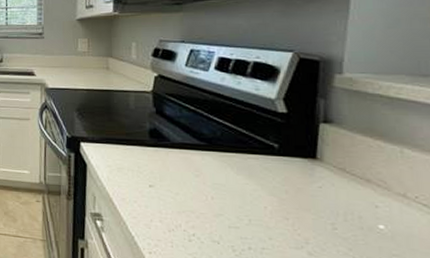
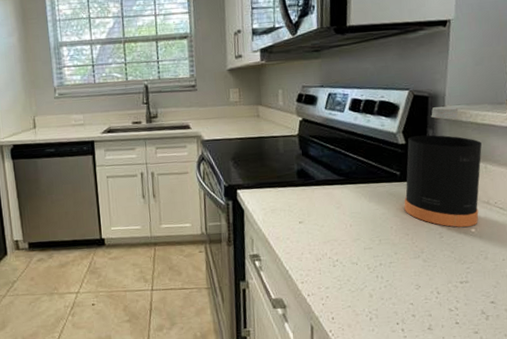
bottle: none [283,74,396,222] -> present [404,106,482,227]

